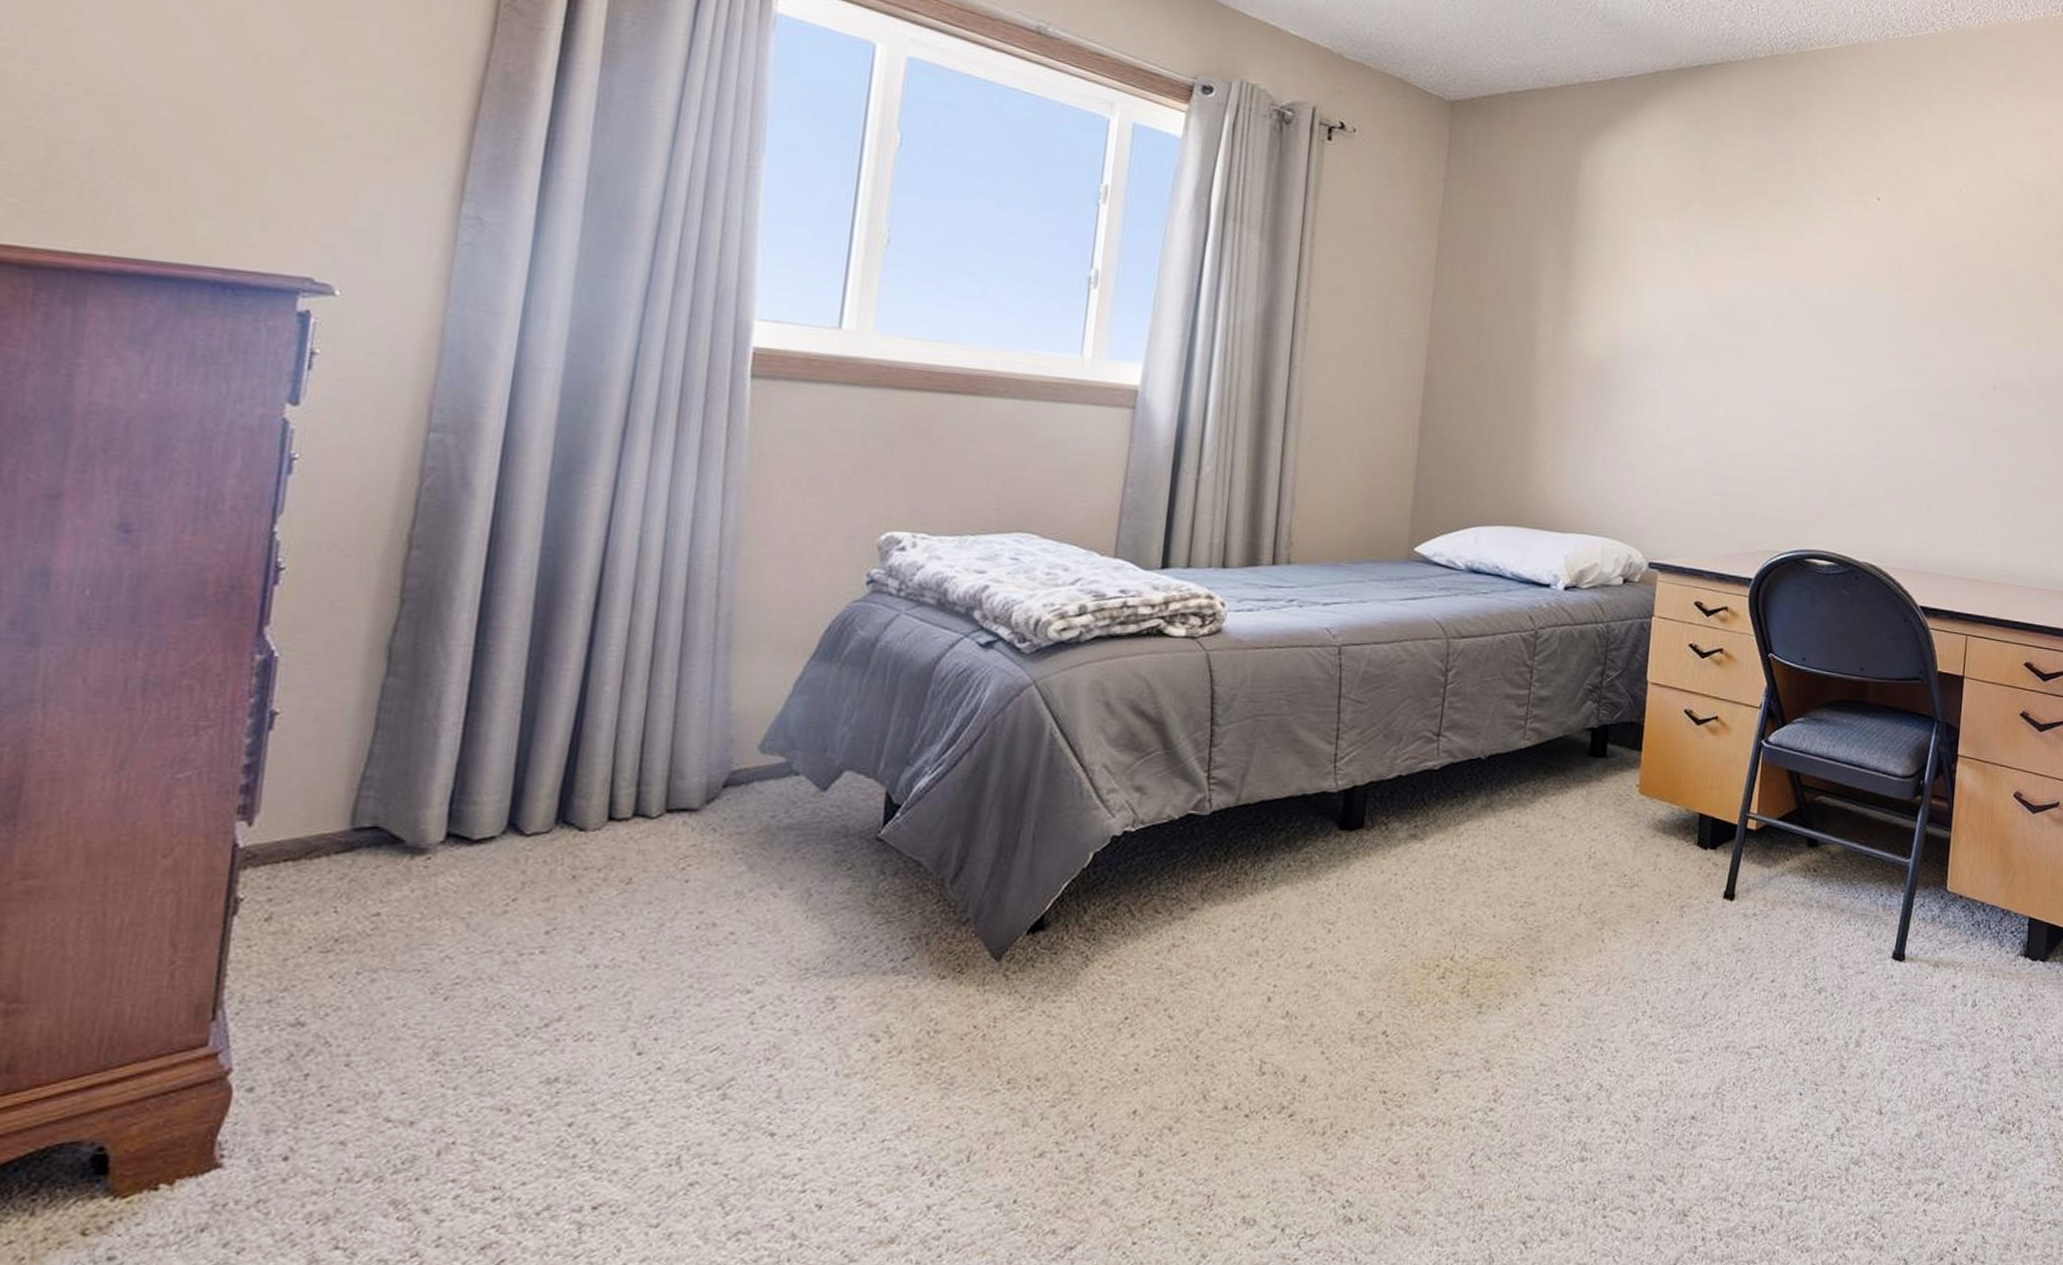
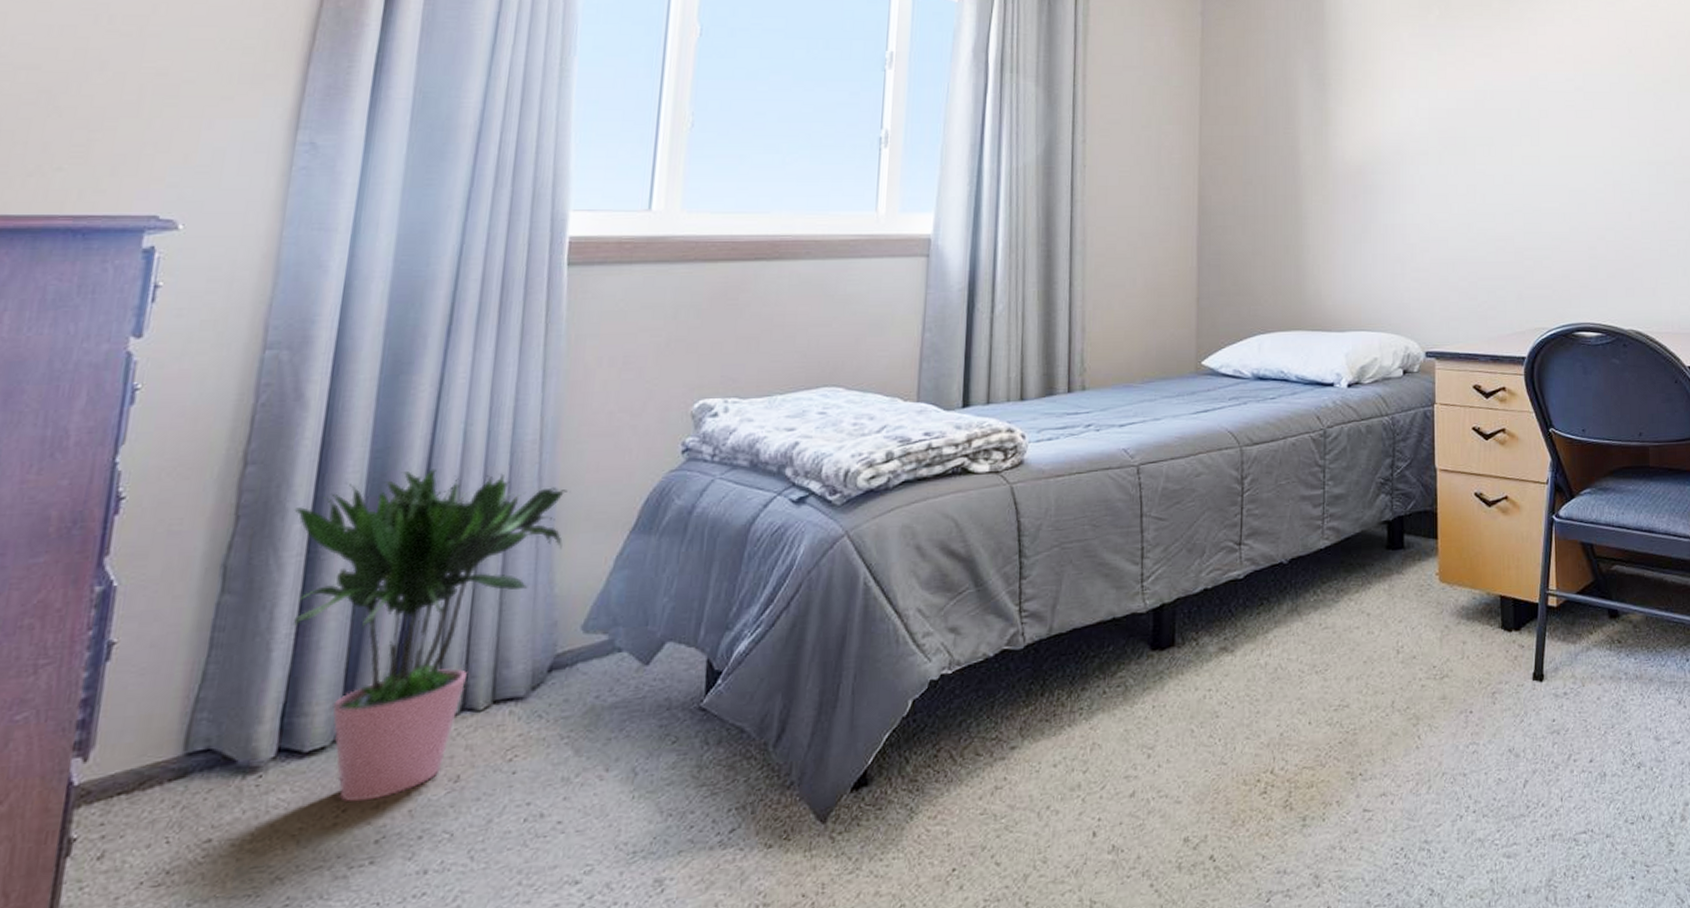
potted plant: none [460,572,750,893] -> present [292,469,571,802]

